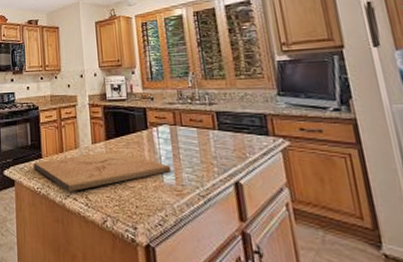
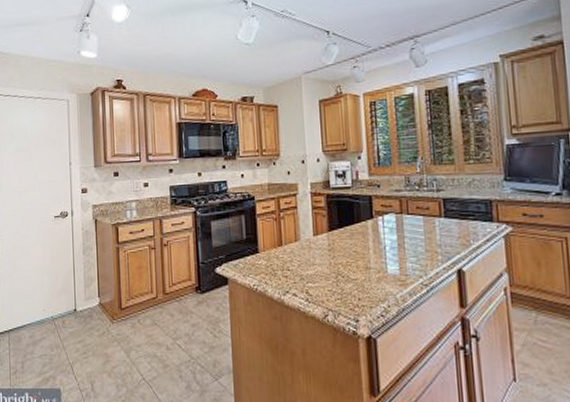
cutting board: present [33,150,172,192] -> none [249,241,396,288]

